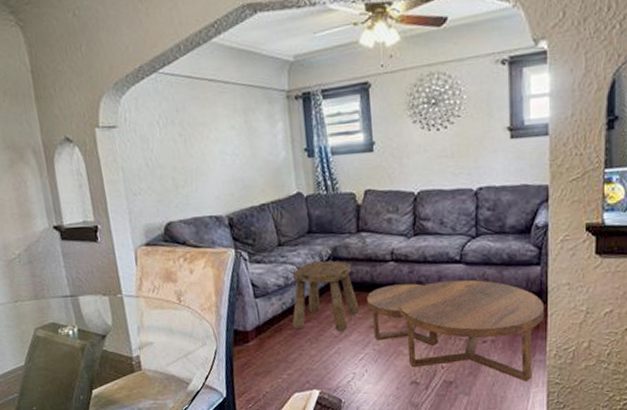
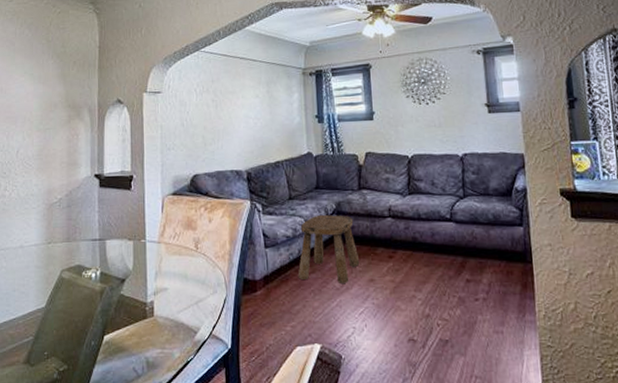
coffee table: present [367,279,545,382] -> none [367,237,531,343]

